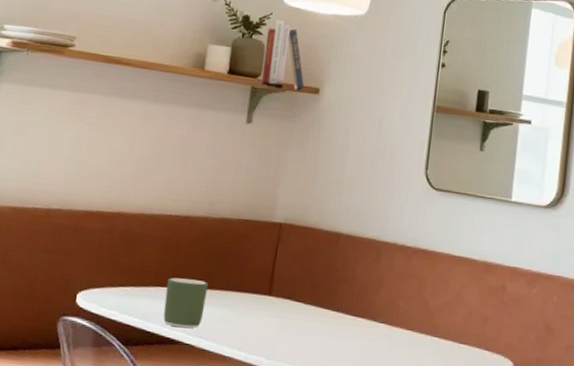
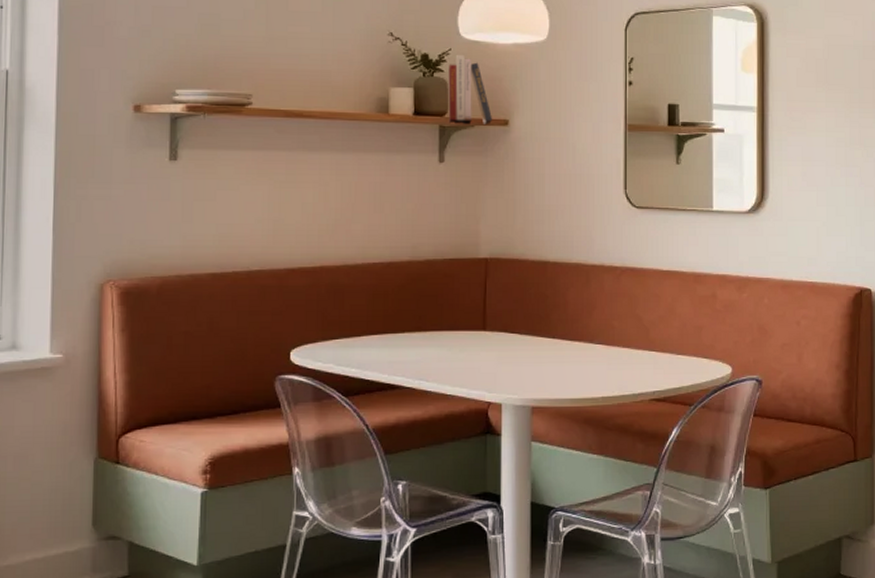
mug: present [163,277,208,328] -> none [380,324,421,372]

